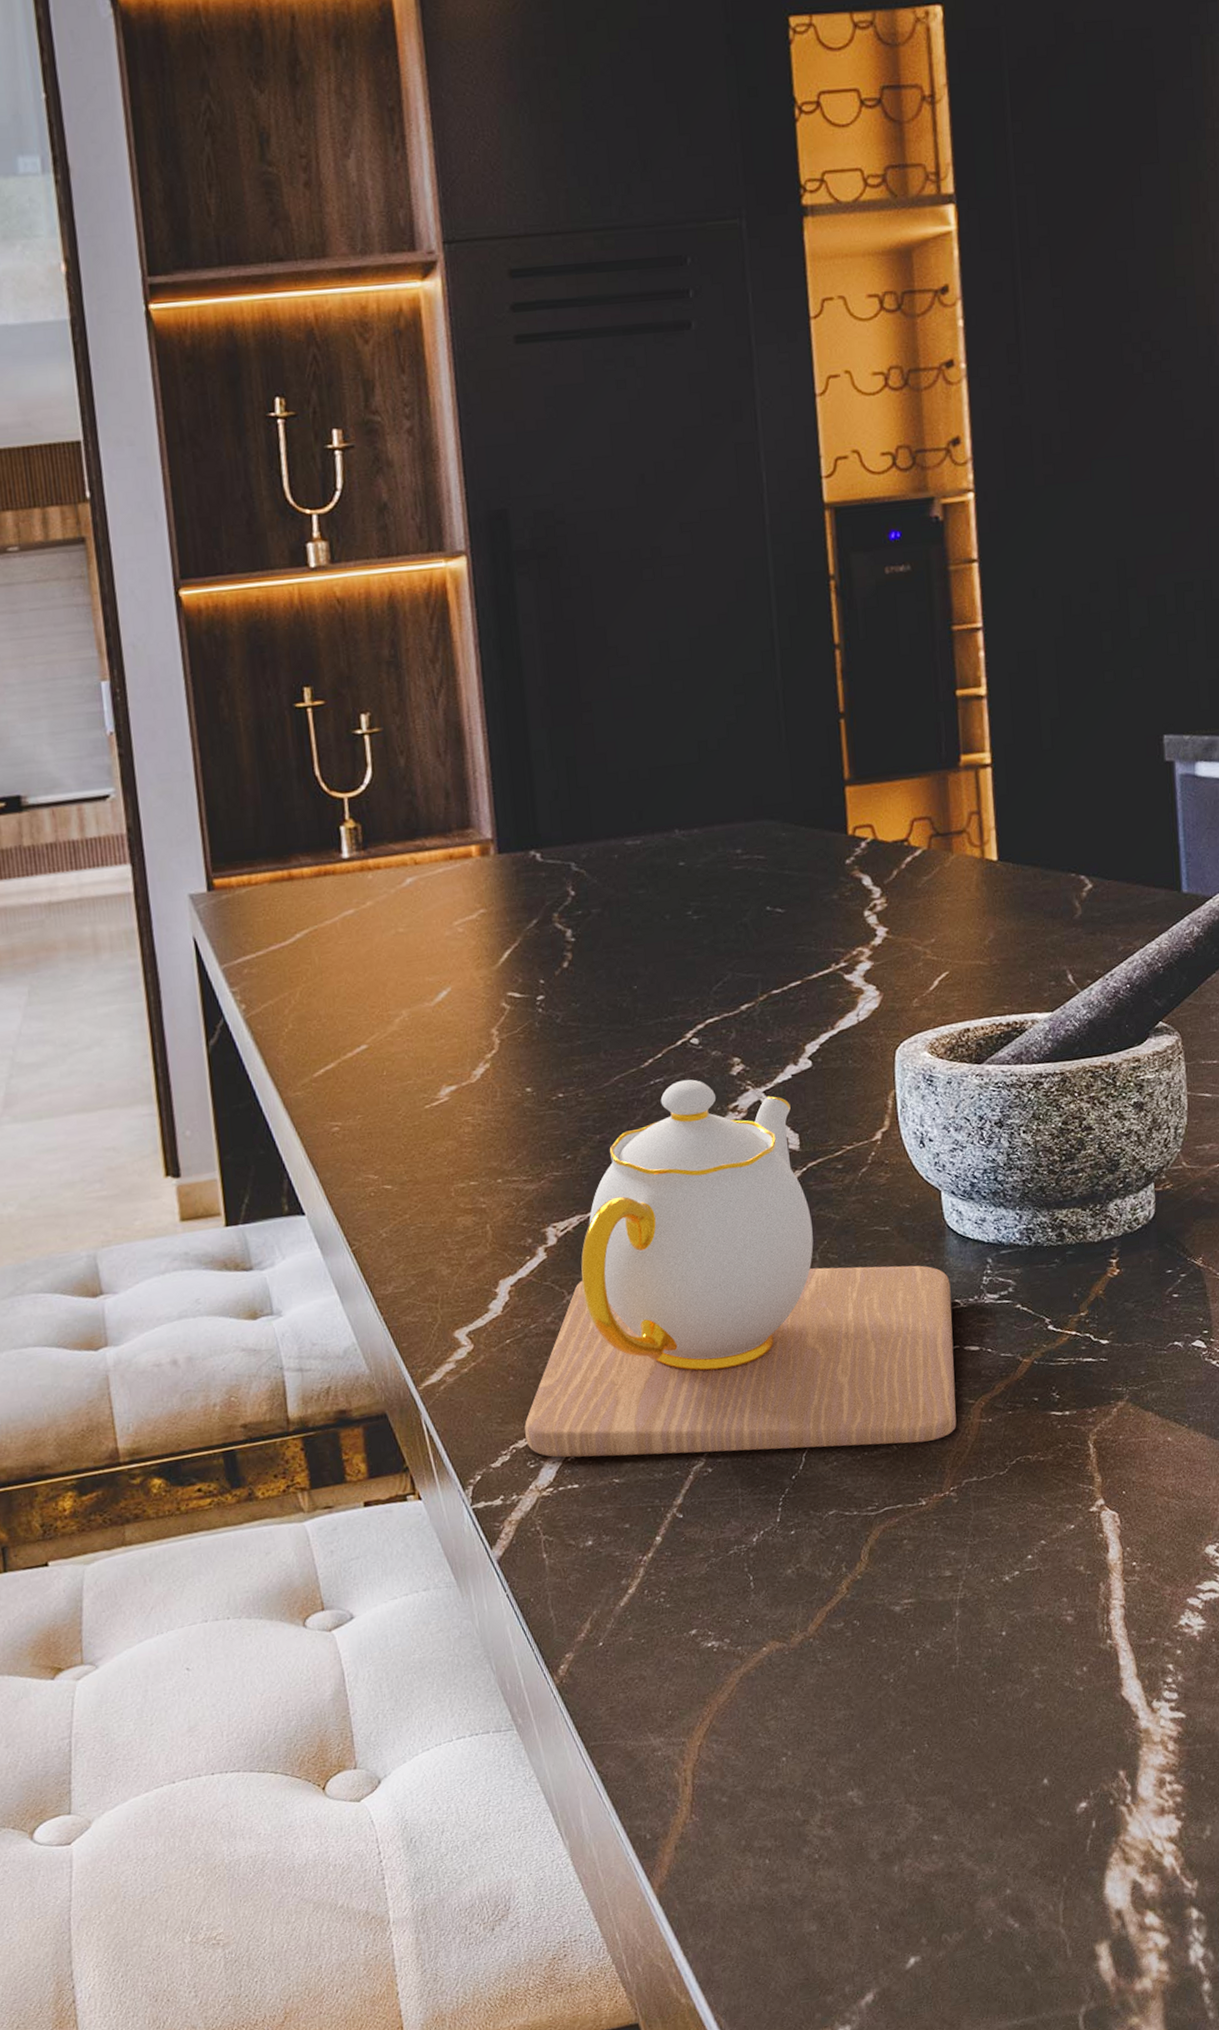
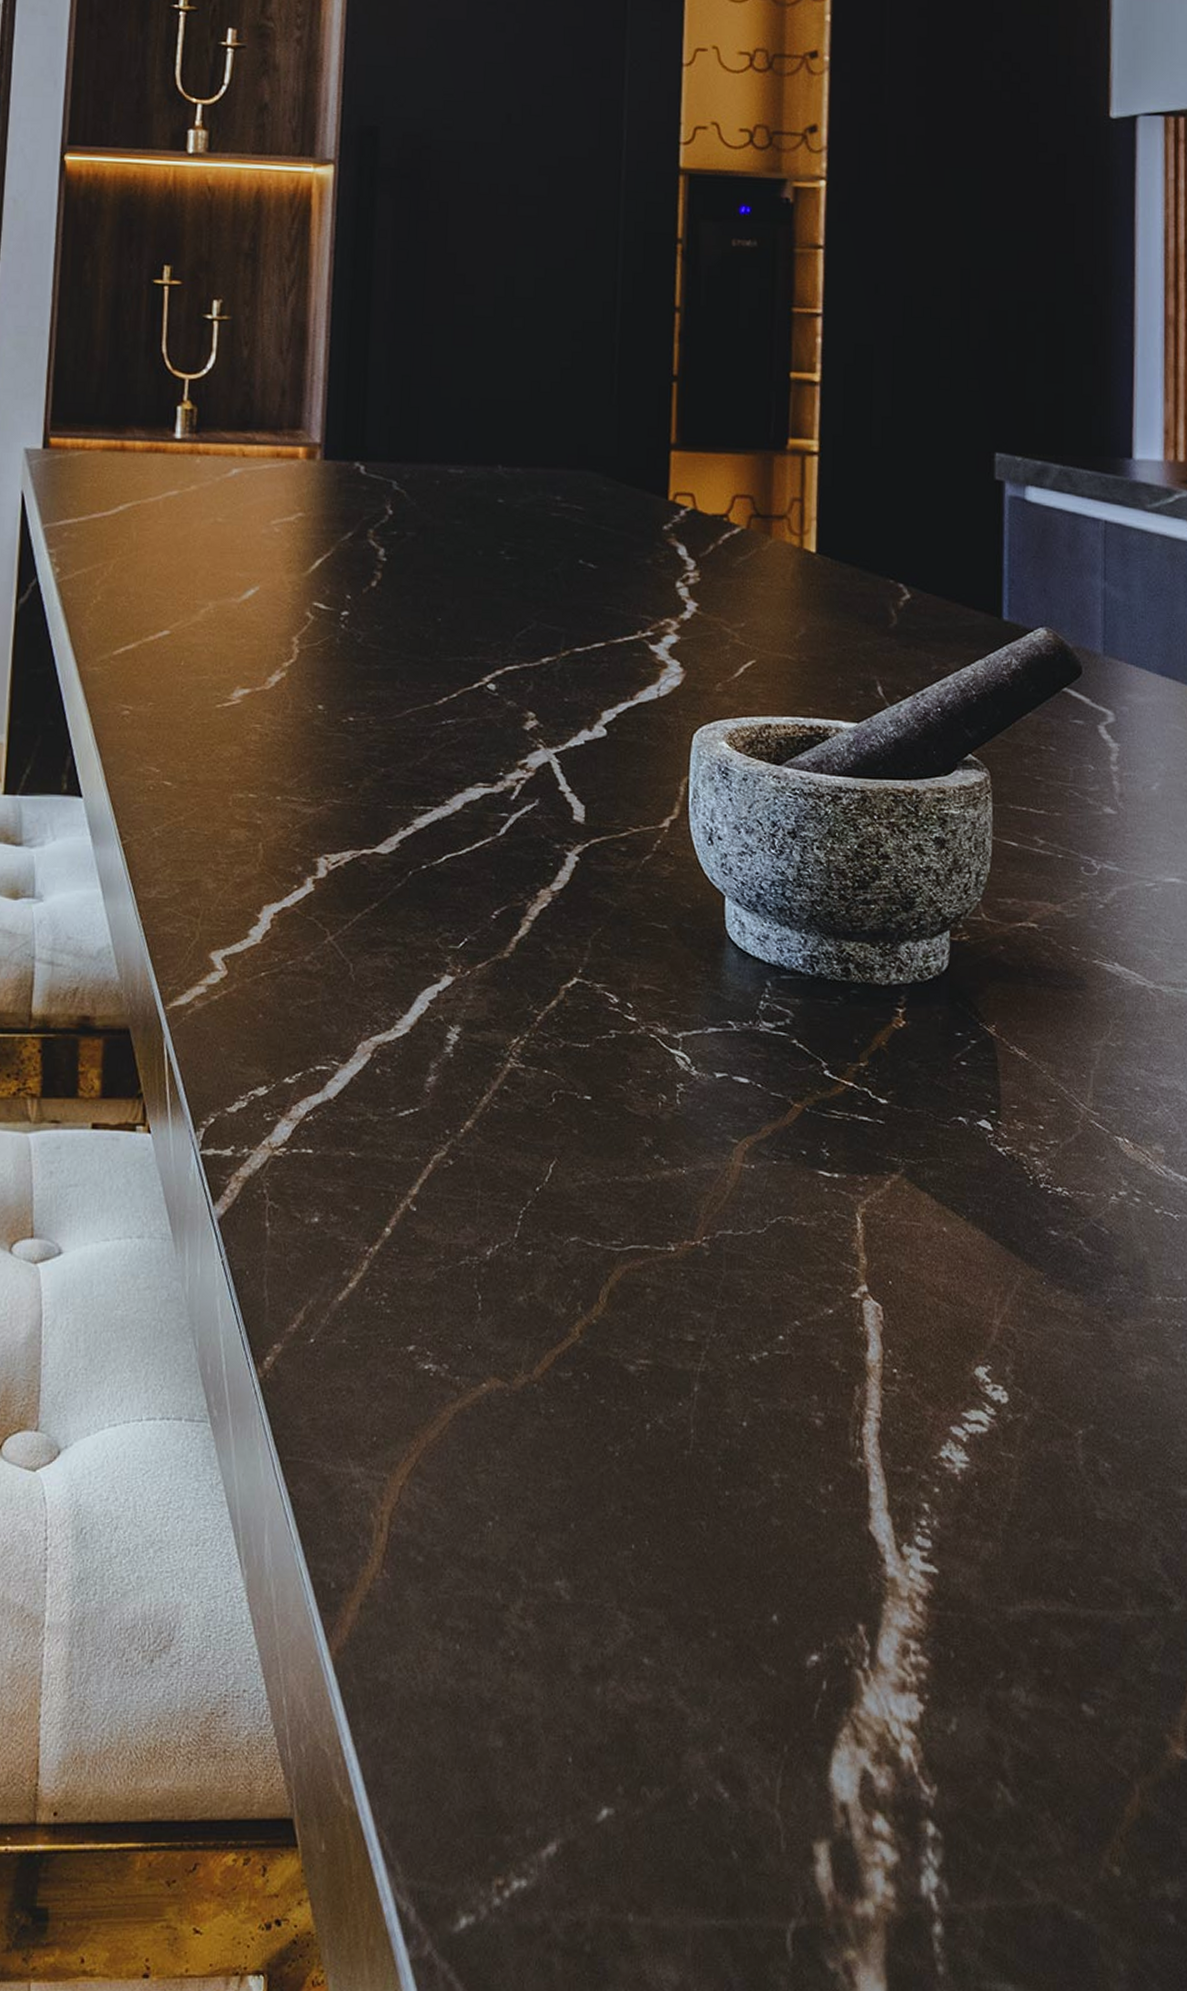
teapot: present [524,1079,957,1458] -> none [266,725,725,1177]

